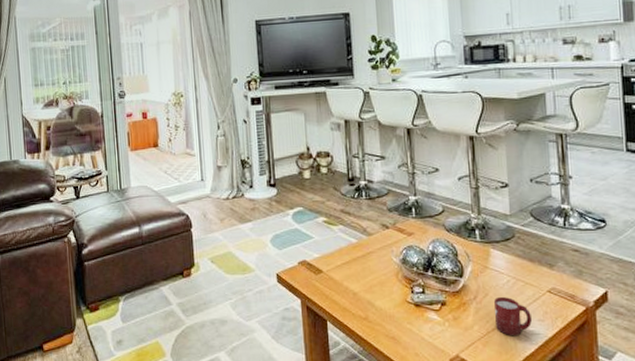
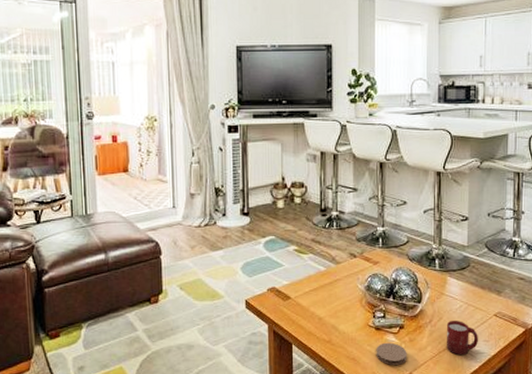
coaster: none [417,320,452,346] -> present [376,342,407,365]

